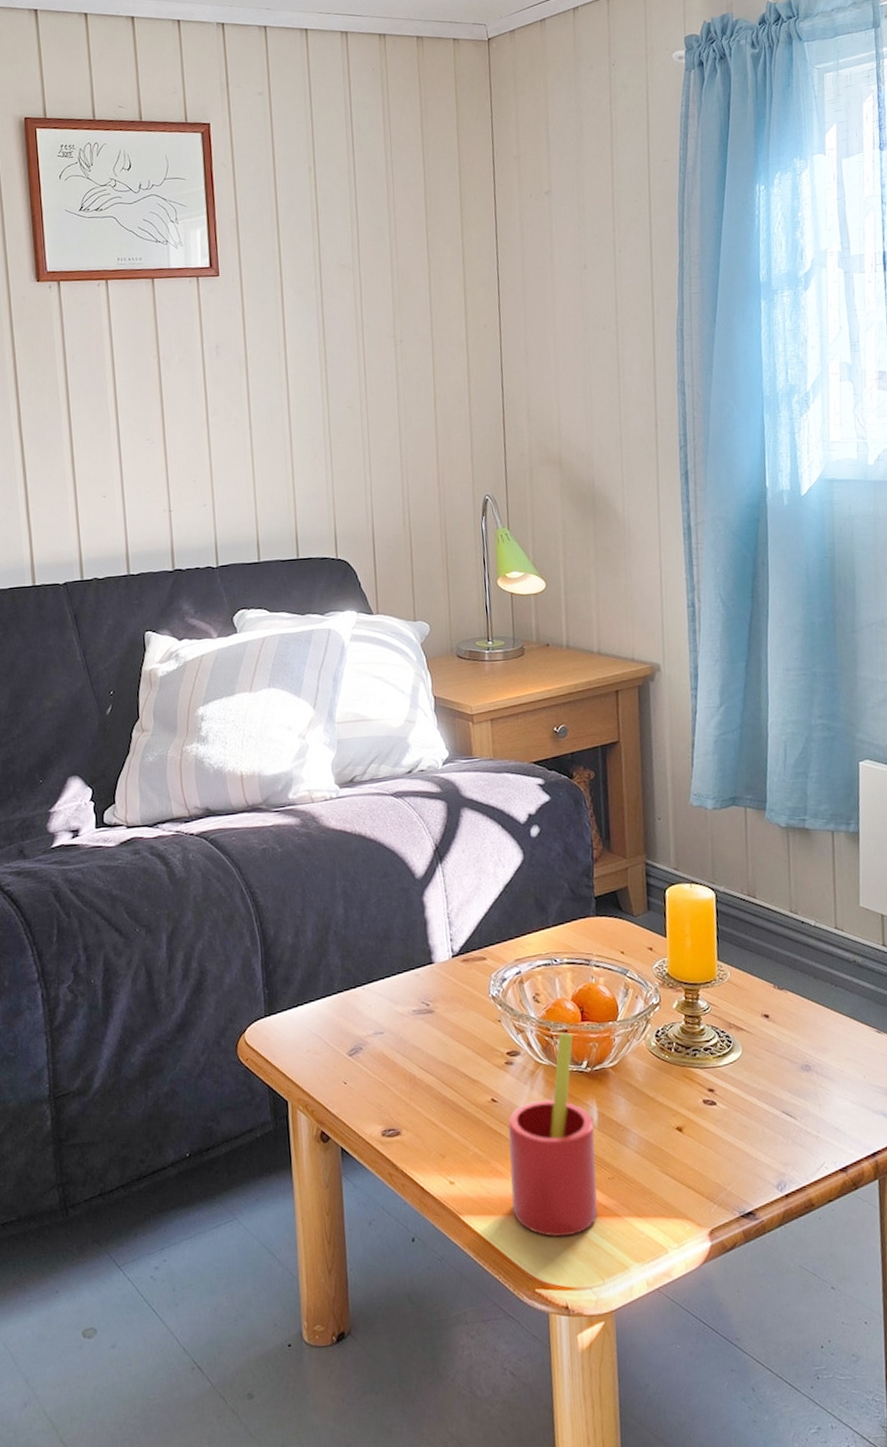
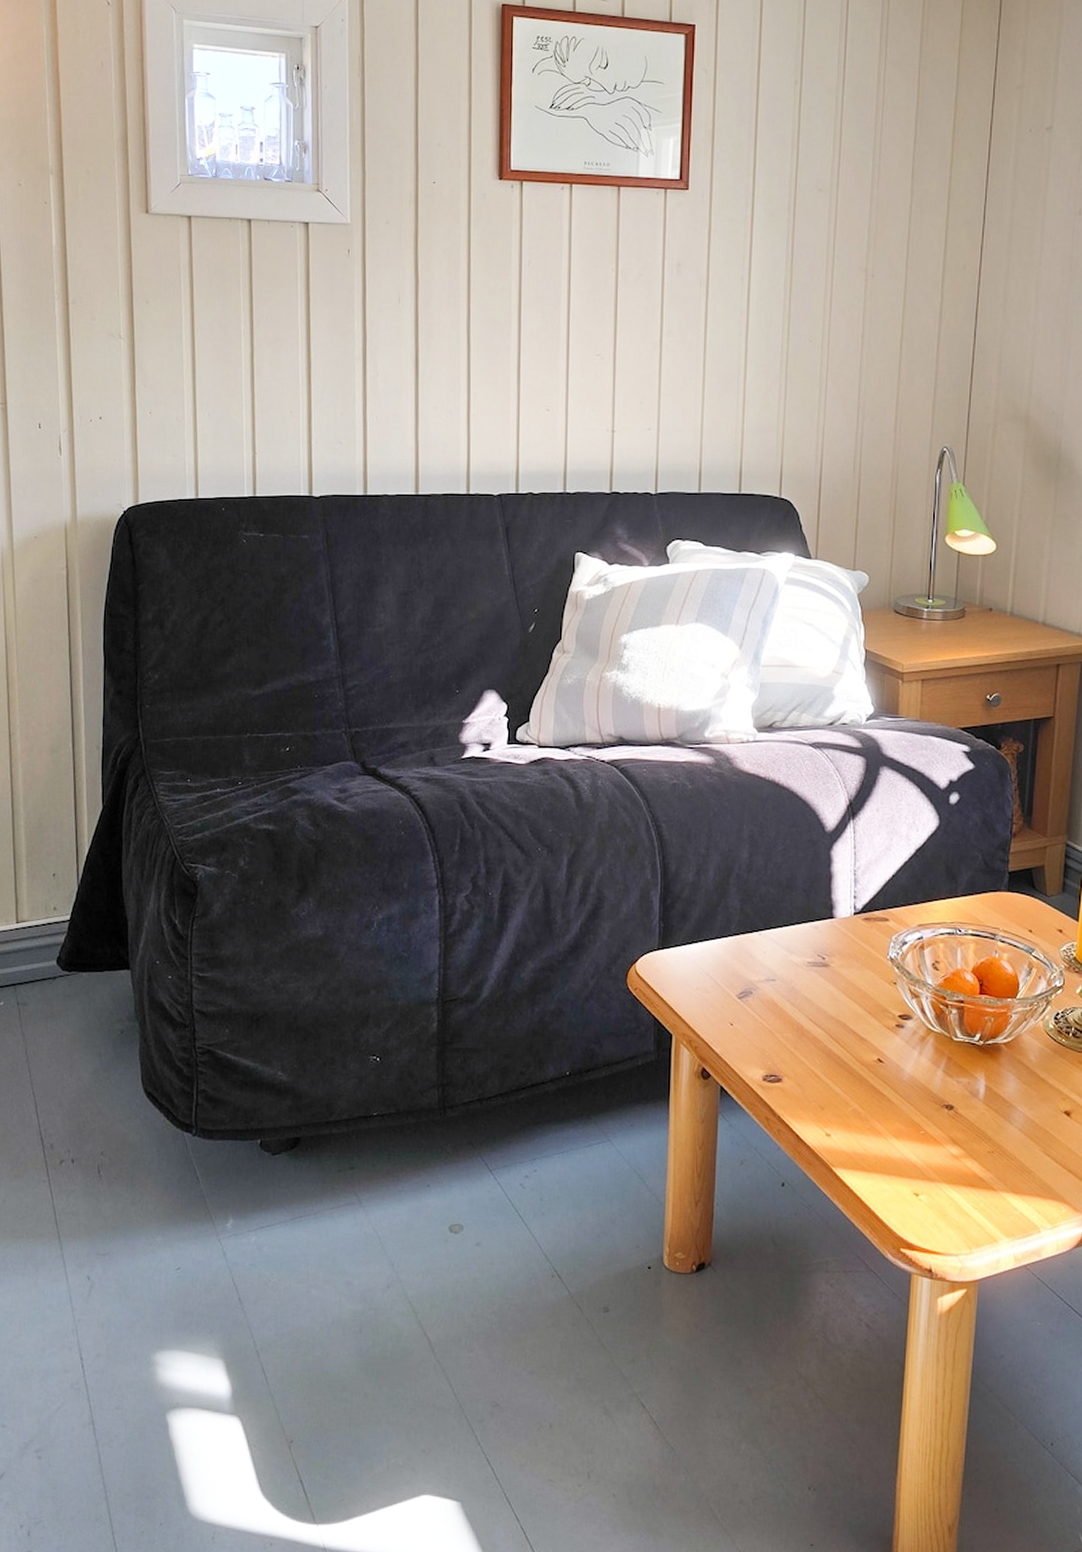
straw: present [508,1032,598,1237] -> none [886,1003,979,1203]

